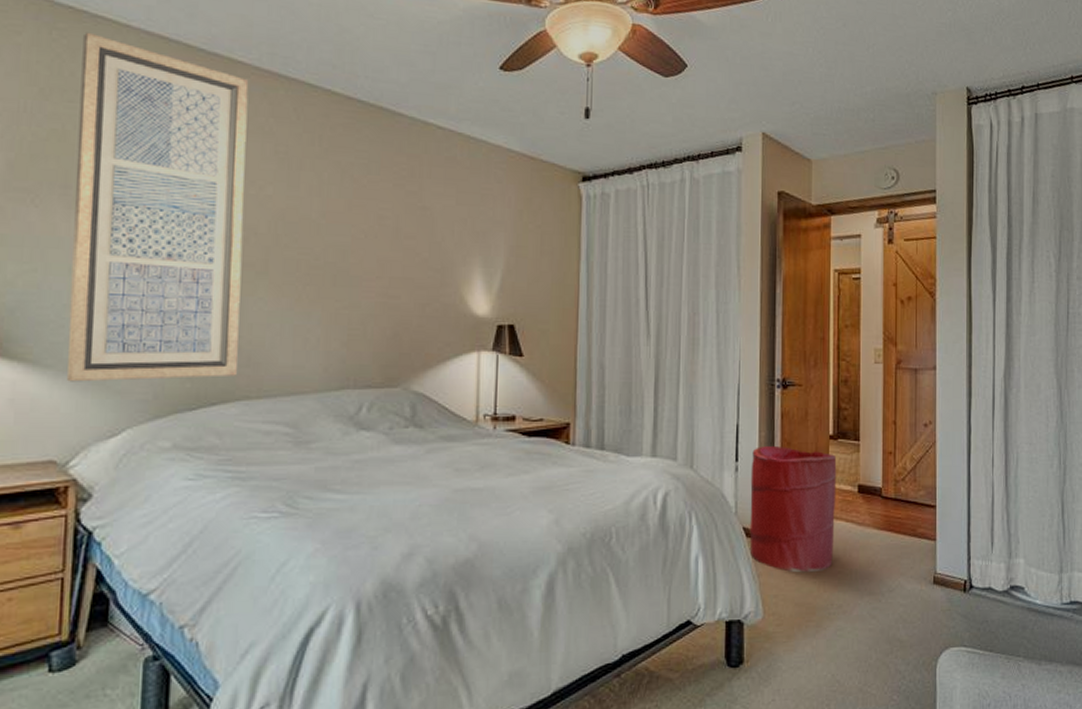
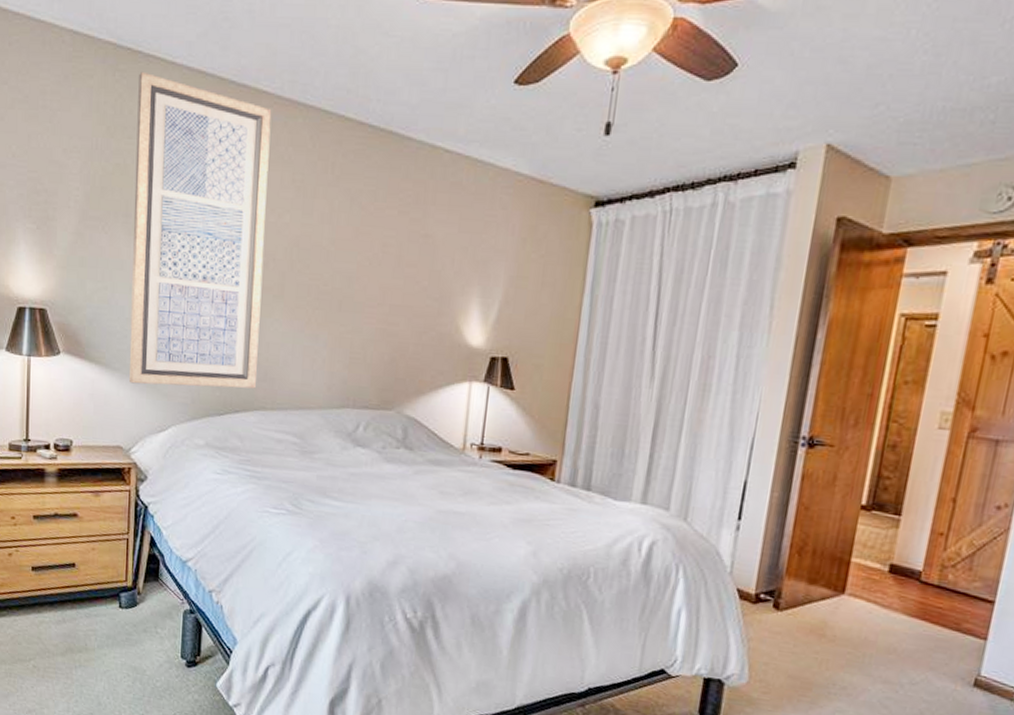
laundry hamper: present [749,445,837,573] -> none [742,507,866,648]

